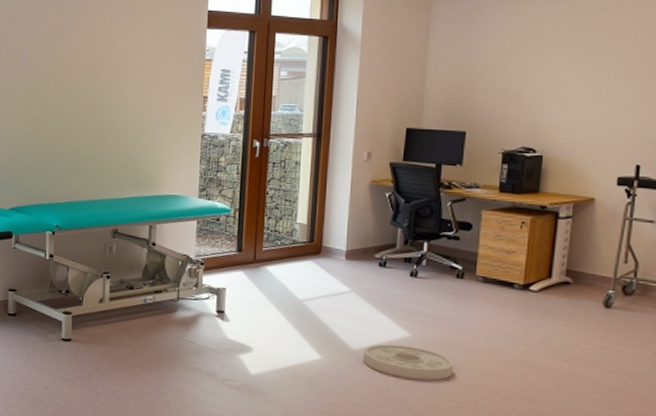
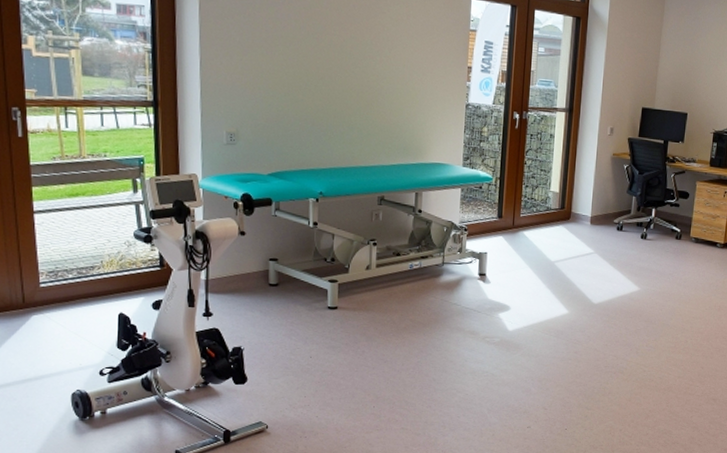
weight plate: present [362,344,454,381] -> none [601,297,671,327]

